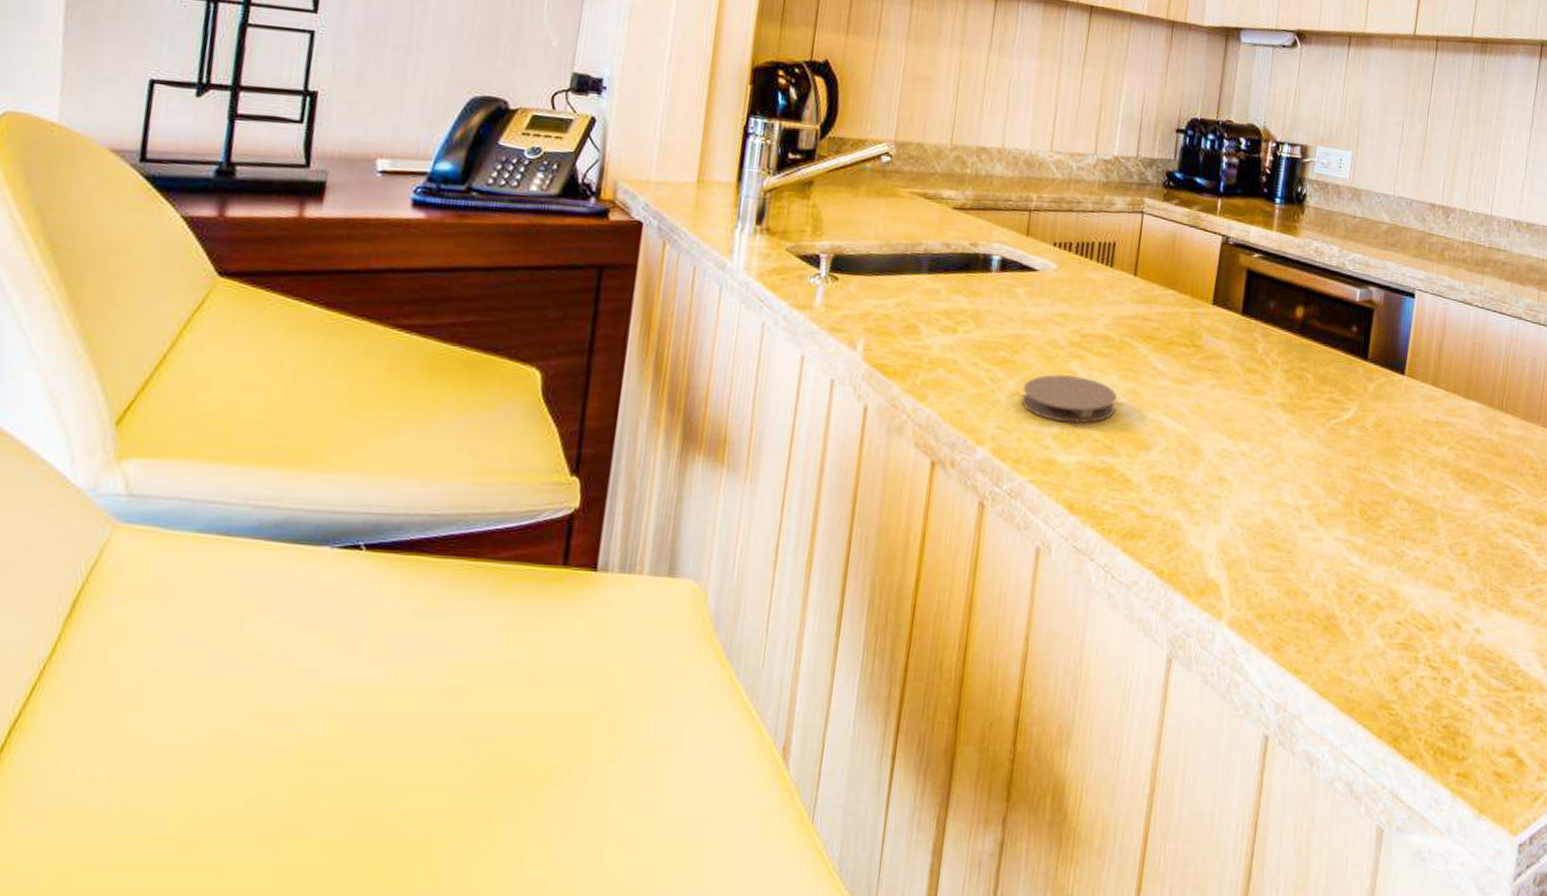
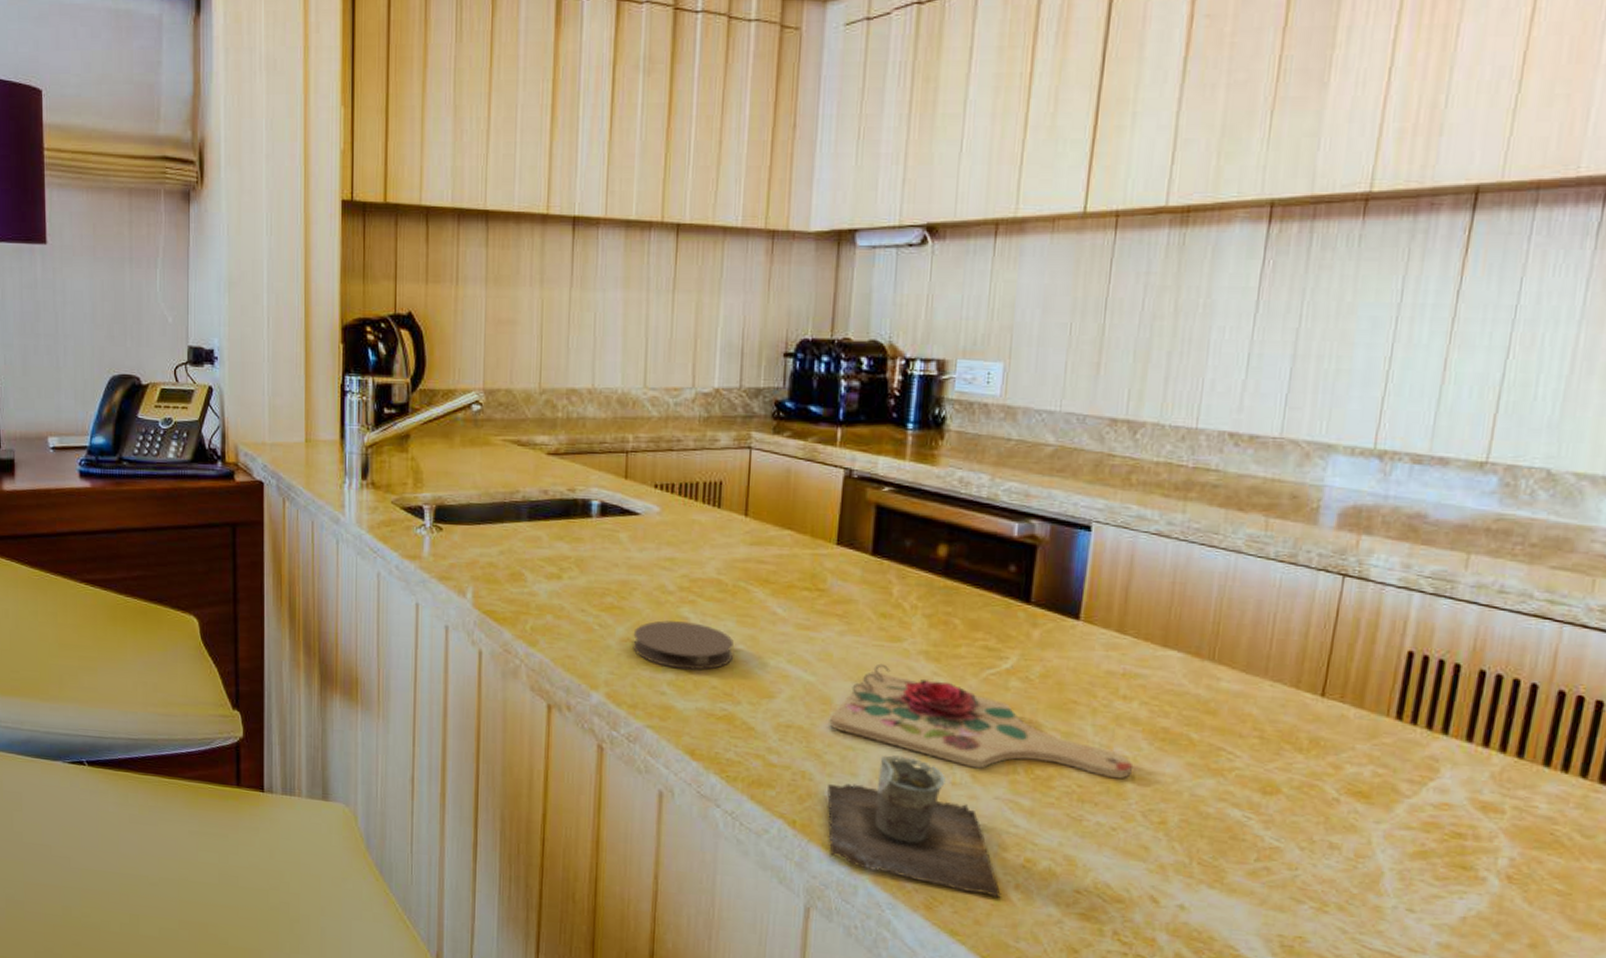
cup: none [1191,502,1338,634] -> present [827,755,1001,898]
cutting board: none [1198,415,1442,517] -> present [829,663,1132,779]

